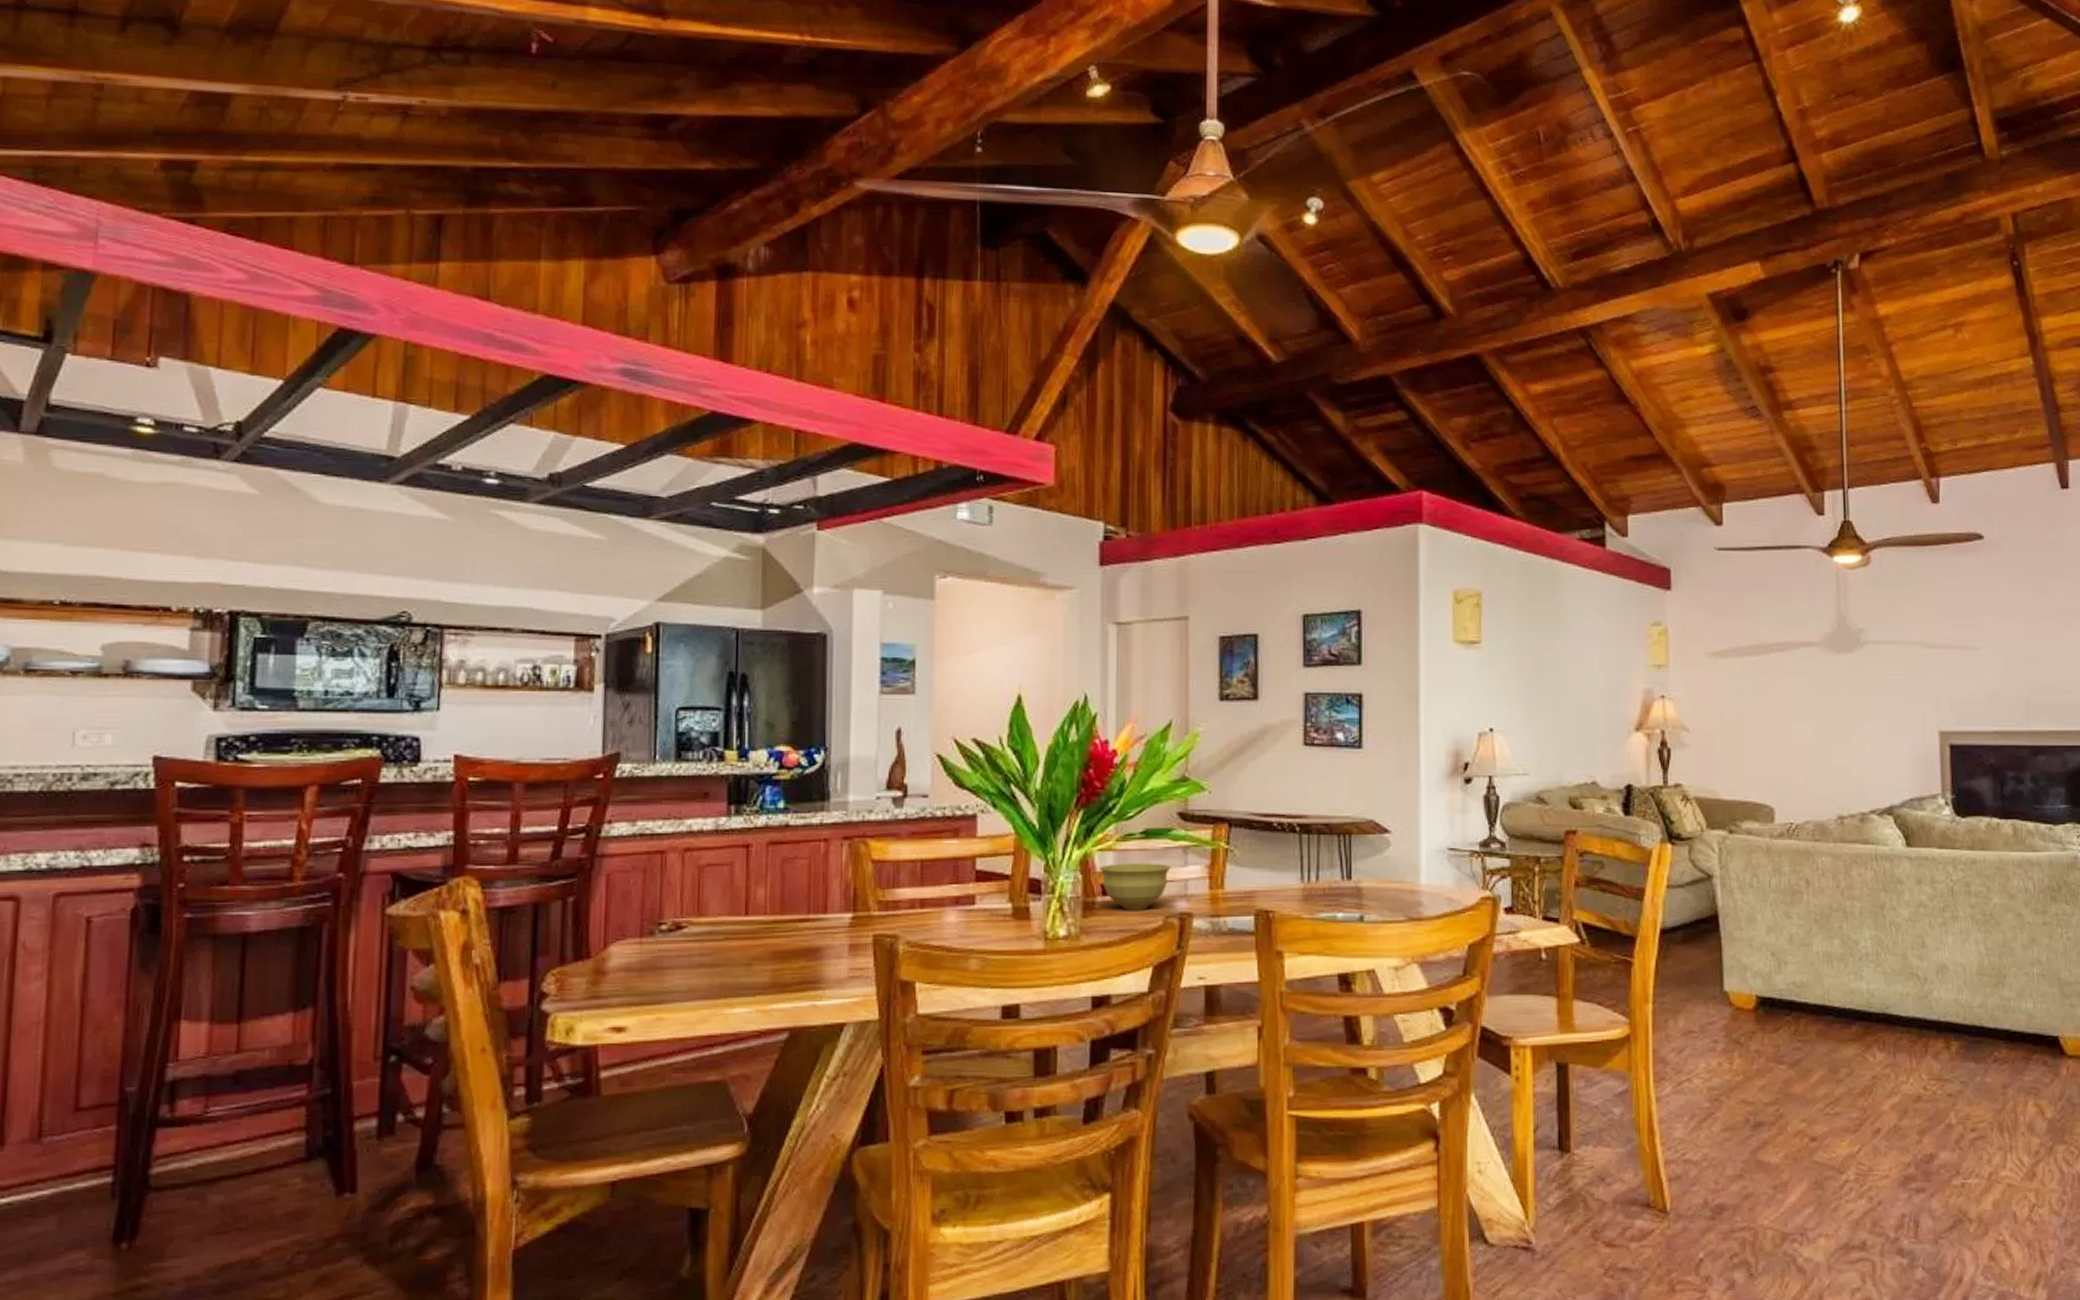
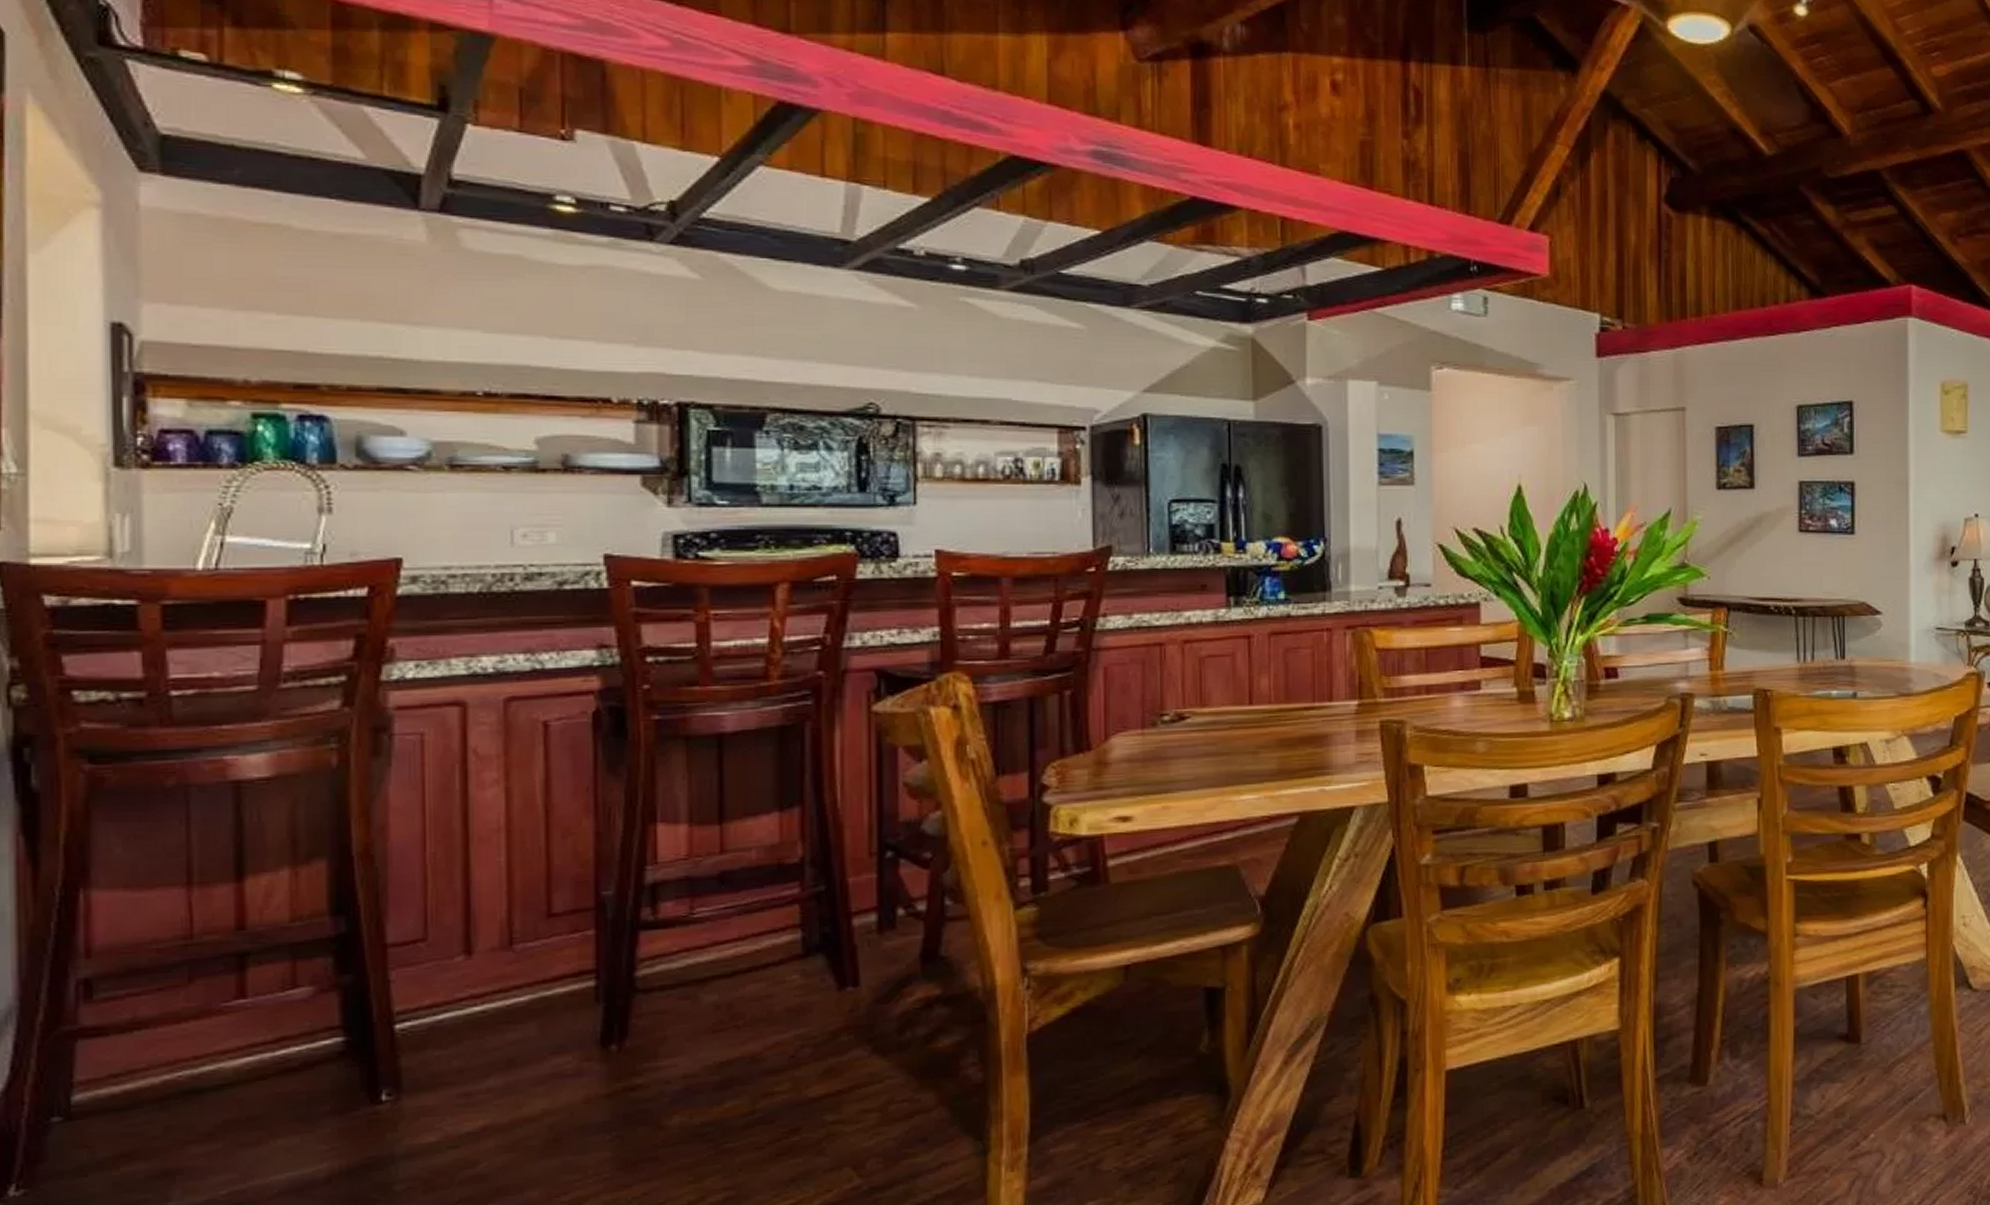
bowl: present [1099,863,1171,910] -> none [1602,646,1672,692]

